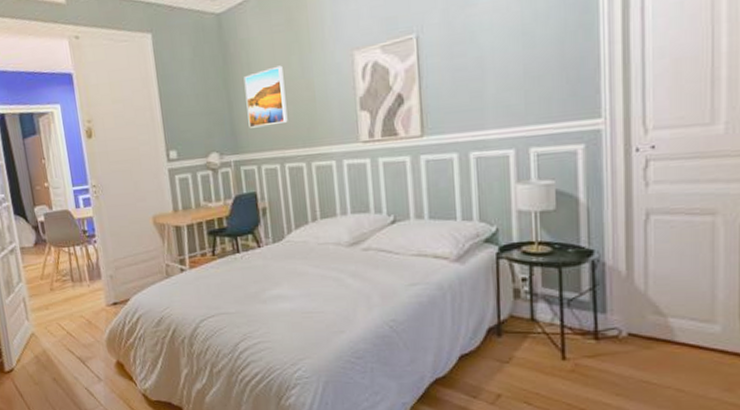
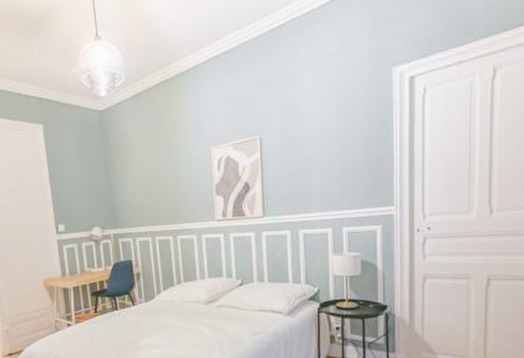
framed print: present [243,65,288,128] -> none [122,156,158,207]

